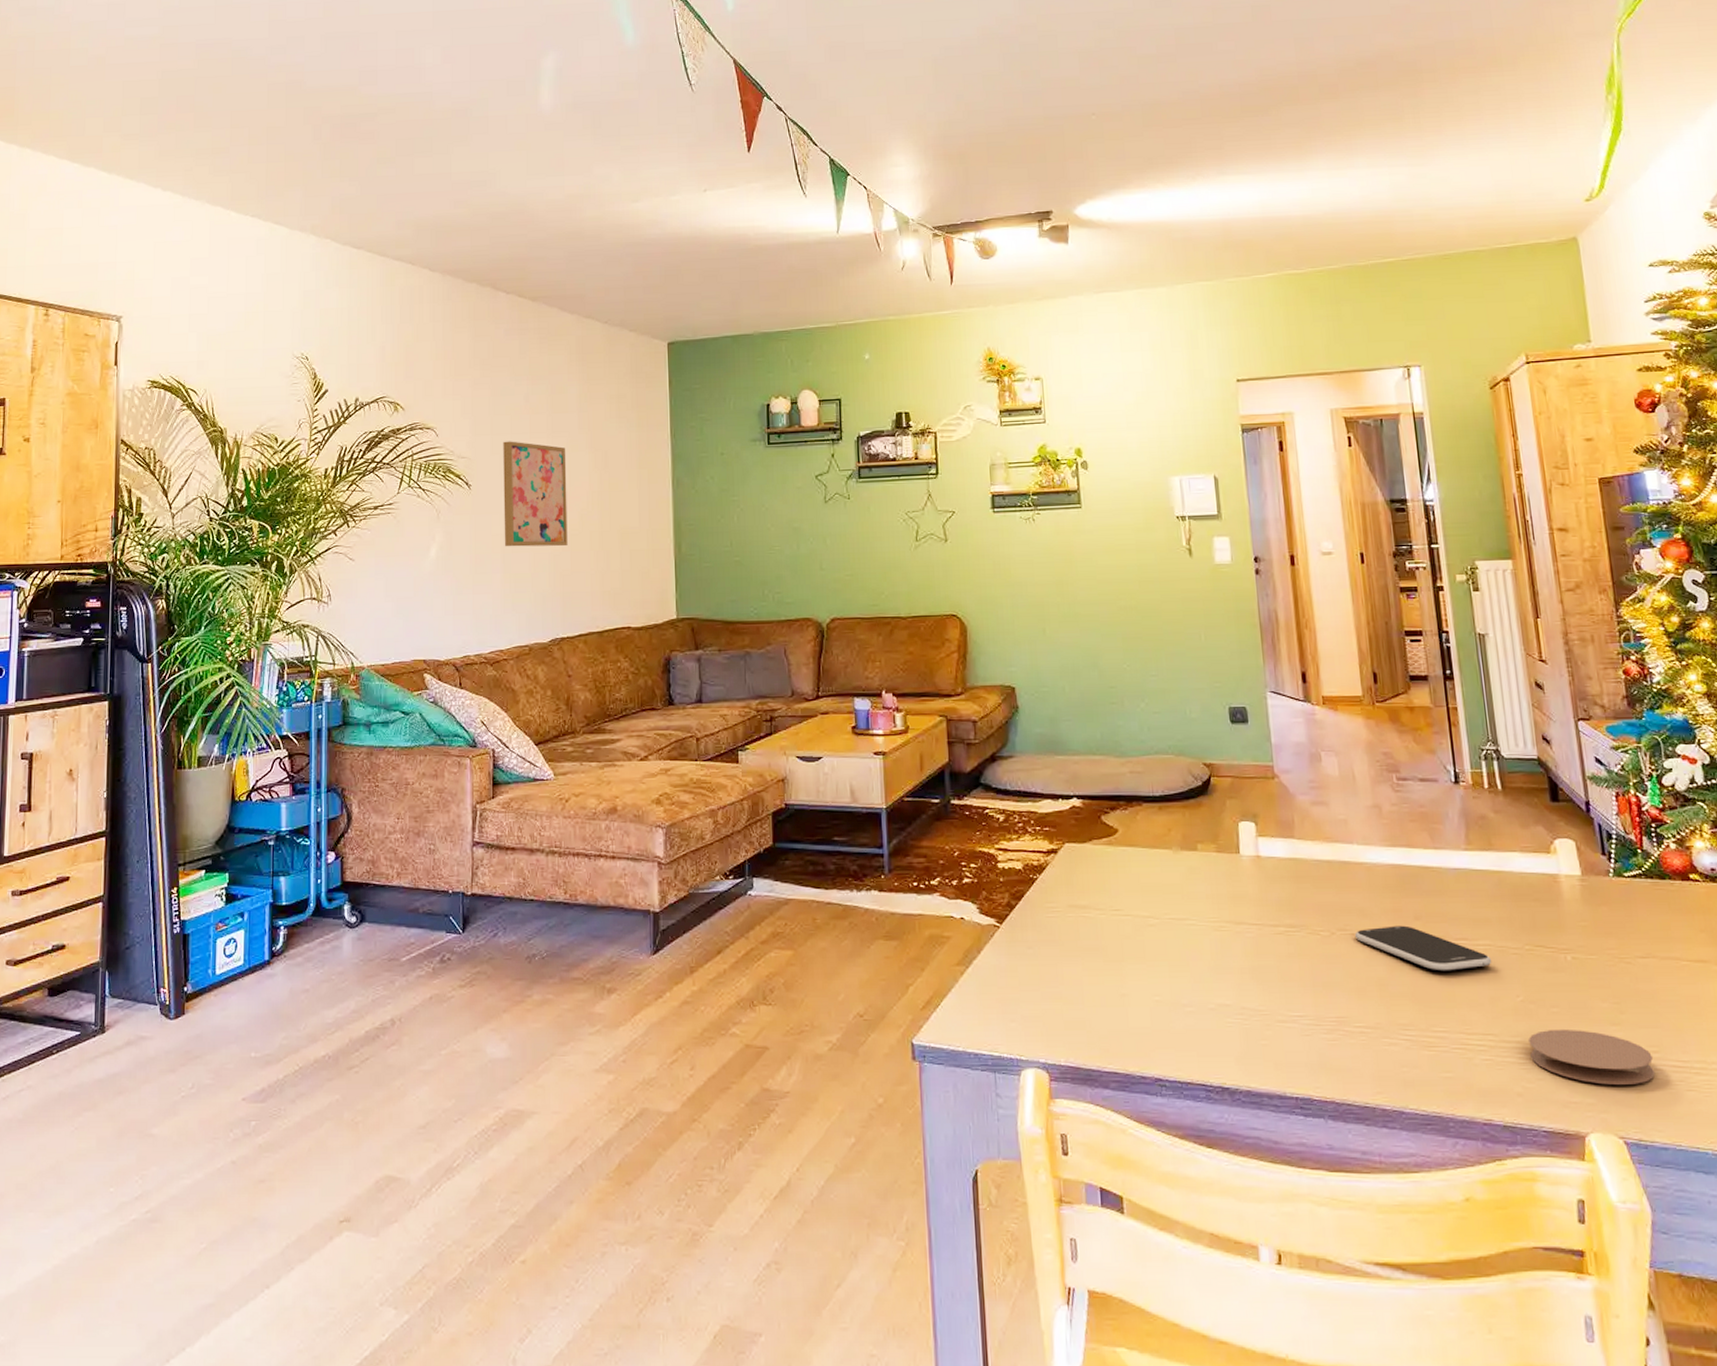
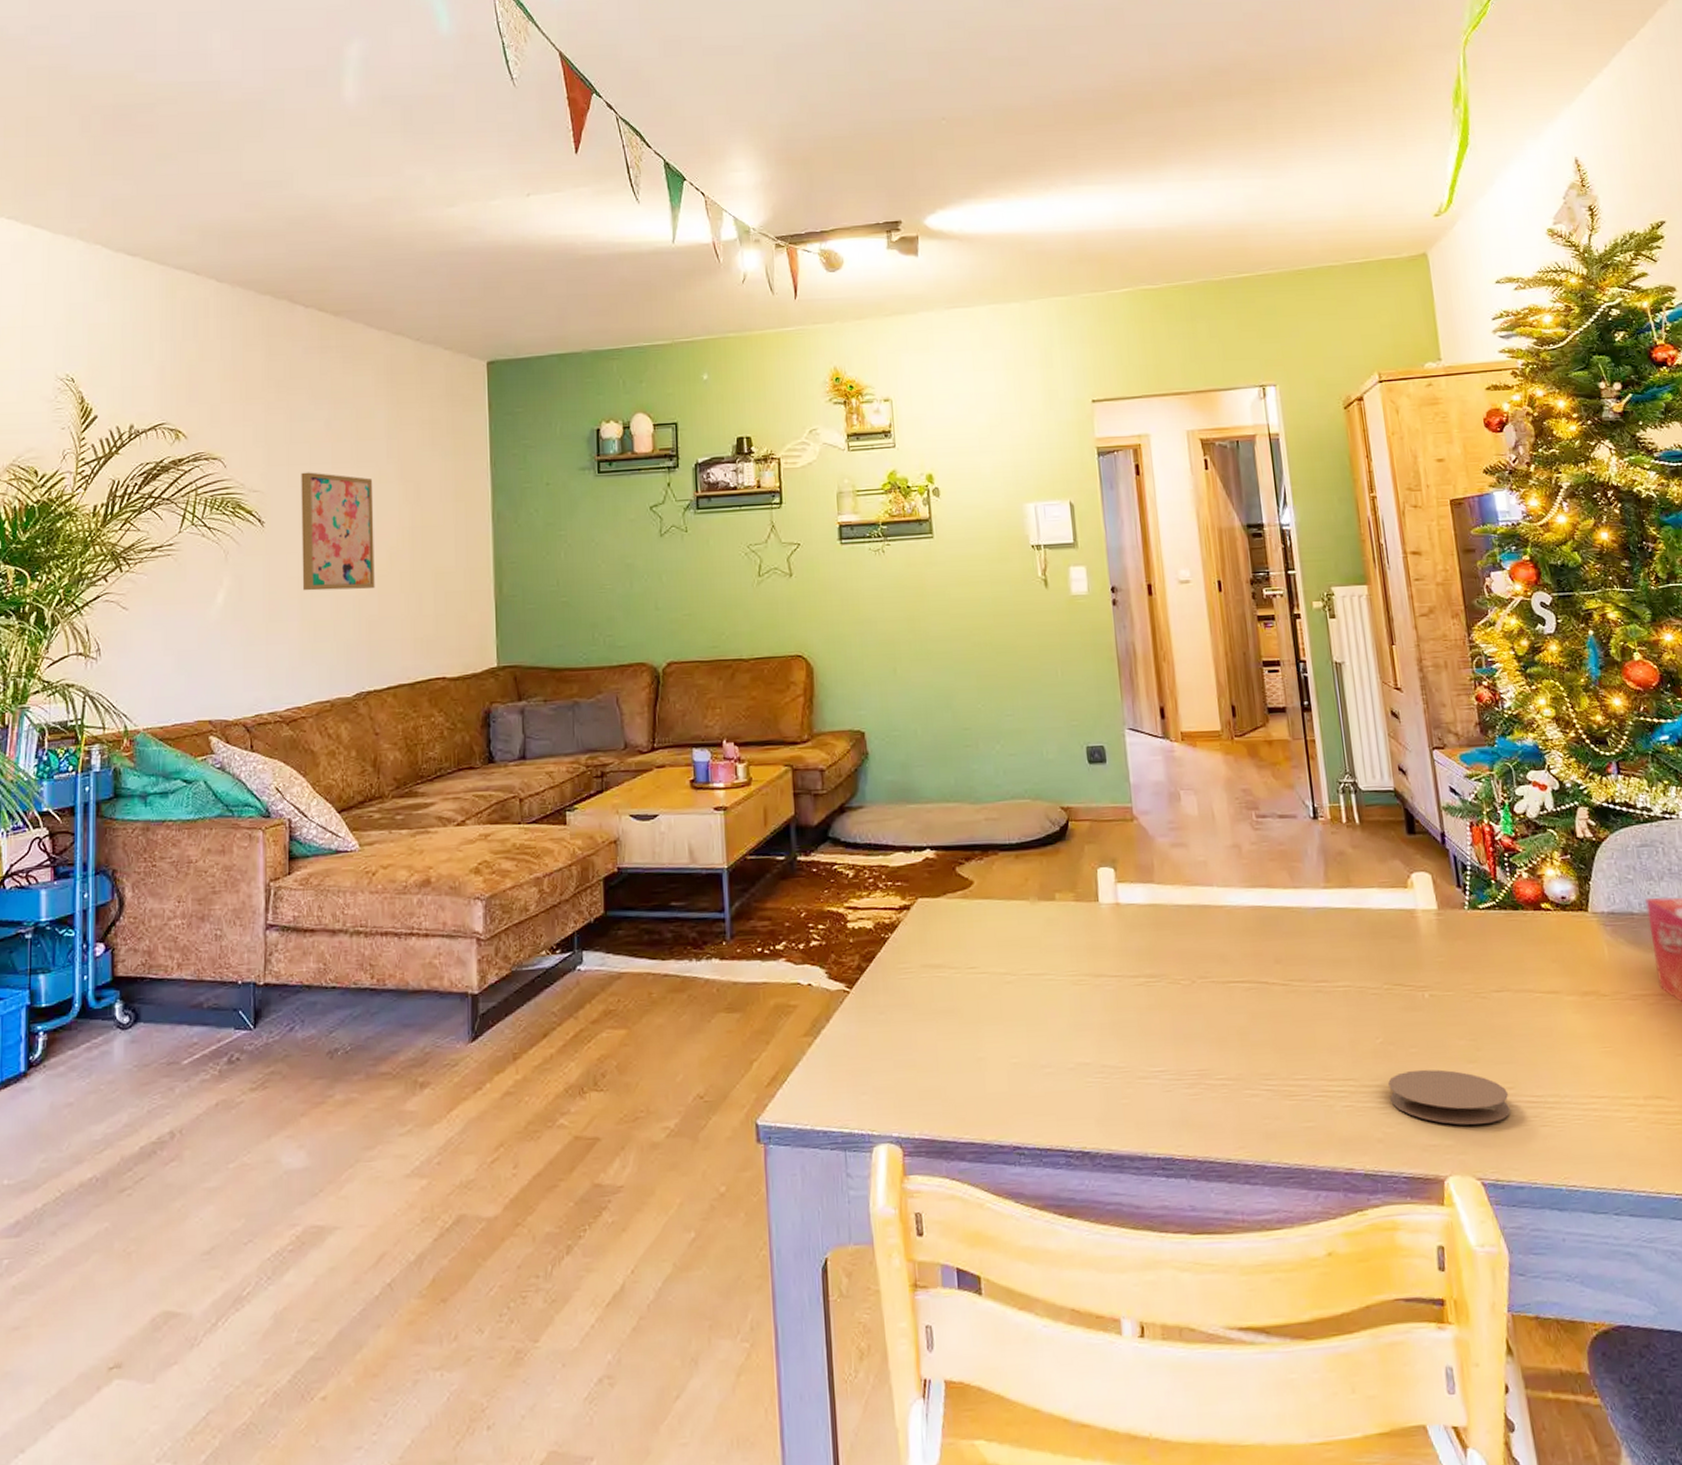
smartphone: present [1354,925,1492,971] -> none [1215,970,1352,1016]

